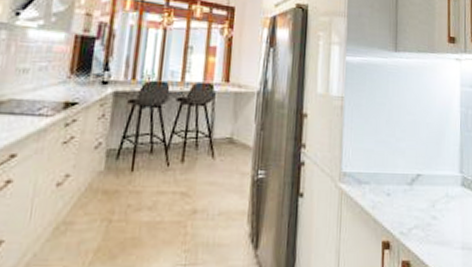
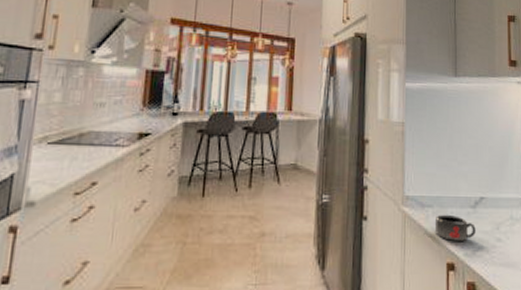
mug: none [371,191,412,219] -> present [434,214,476,241]

